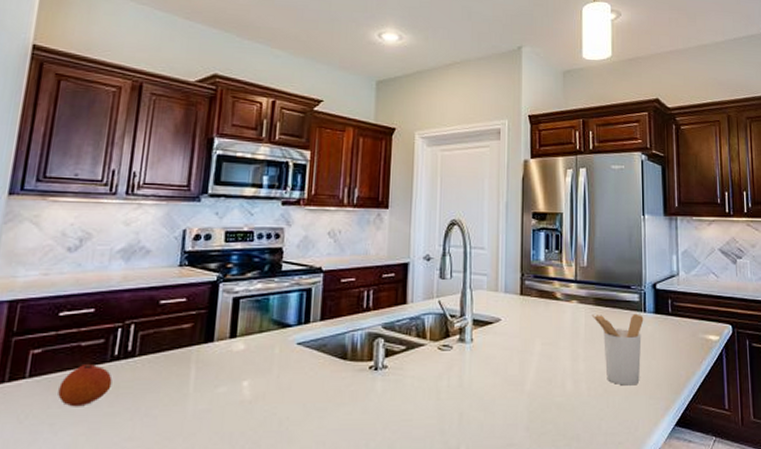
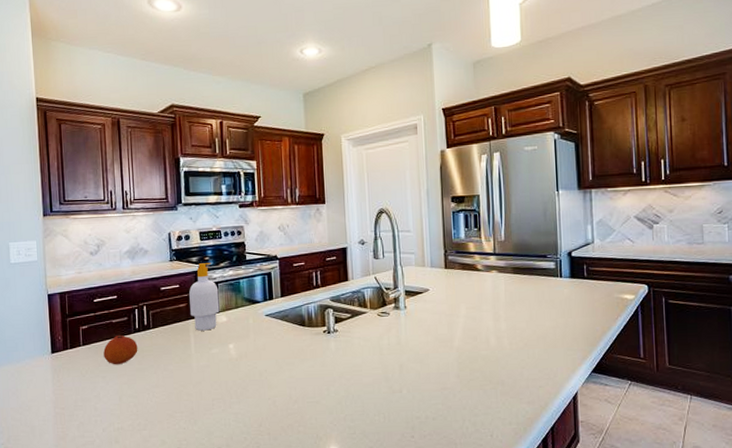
soap bottle: none [196,271,240,362] -> present [189,263,220,331]
utensil holder: present [591,313,644,386] -> none [510,279,560,340]

